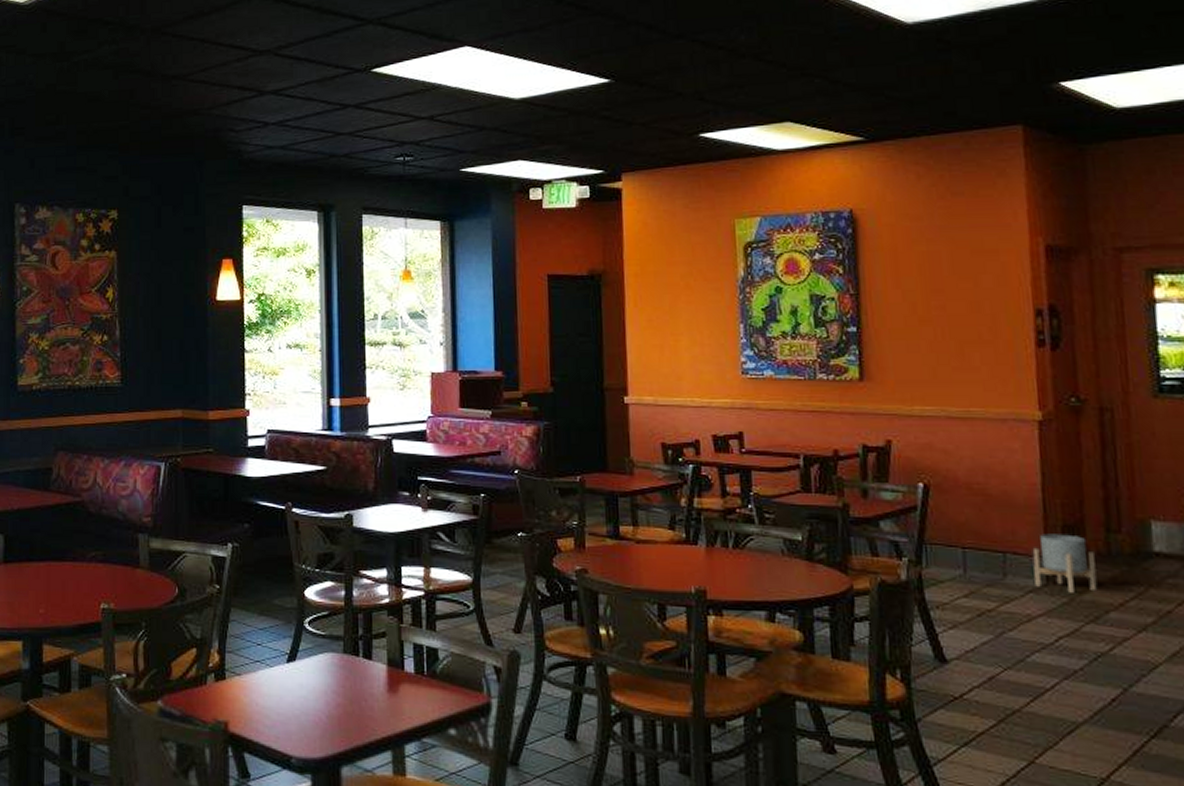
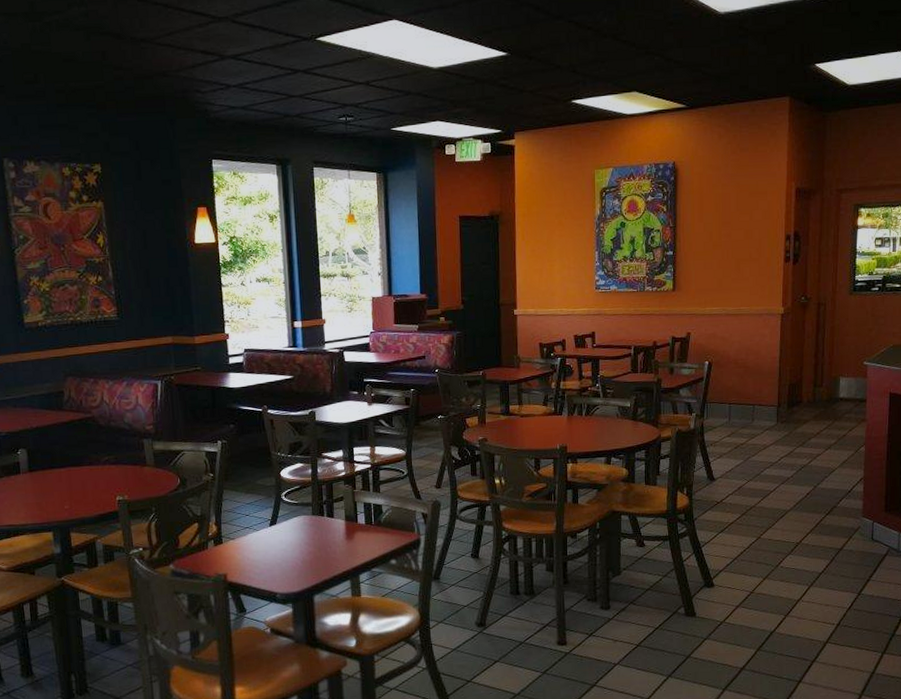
planter: present [1032,534,1098,593] -> none [770,390,807,428]

